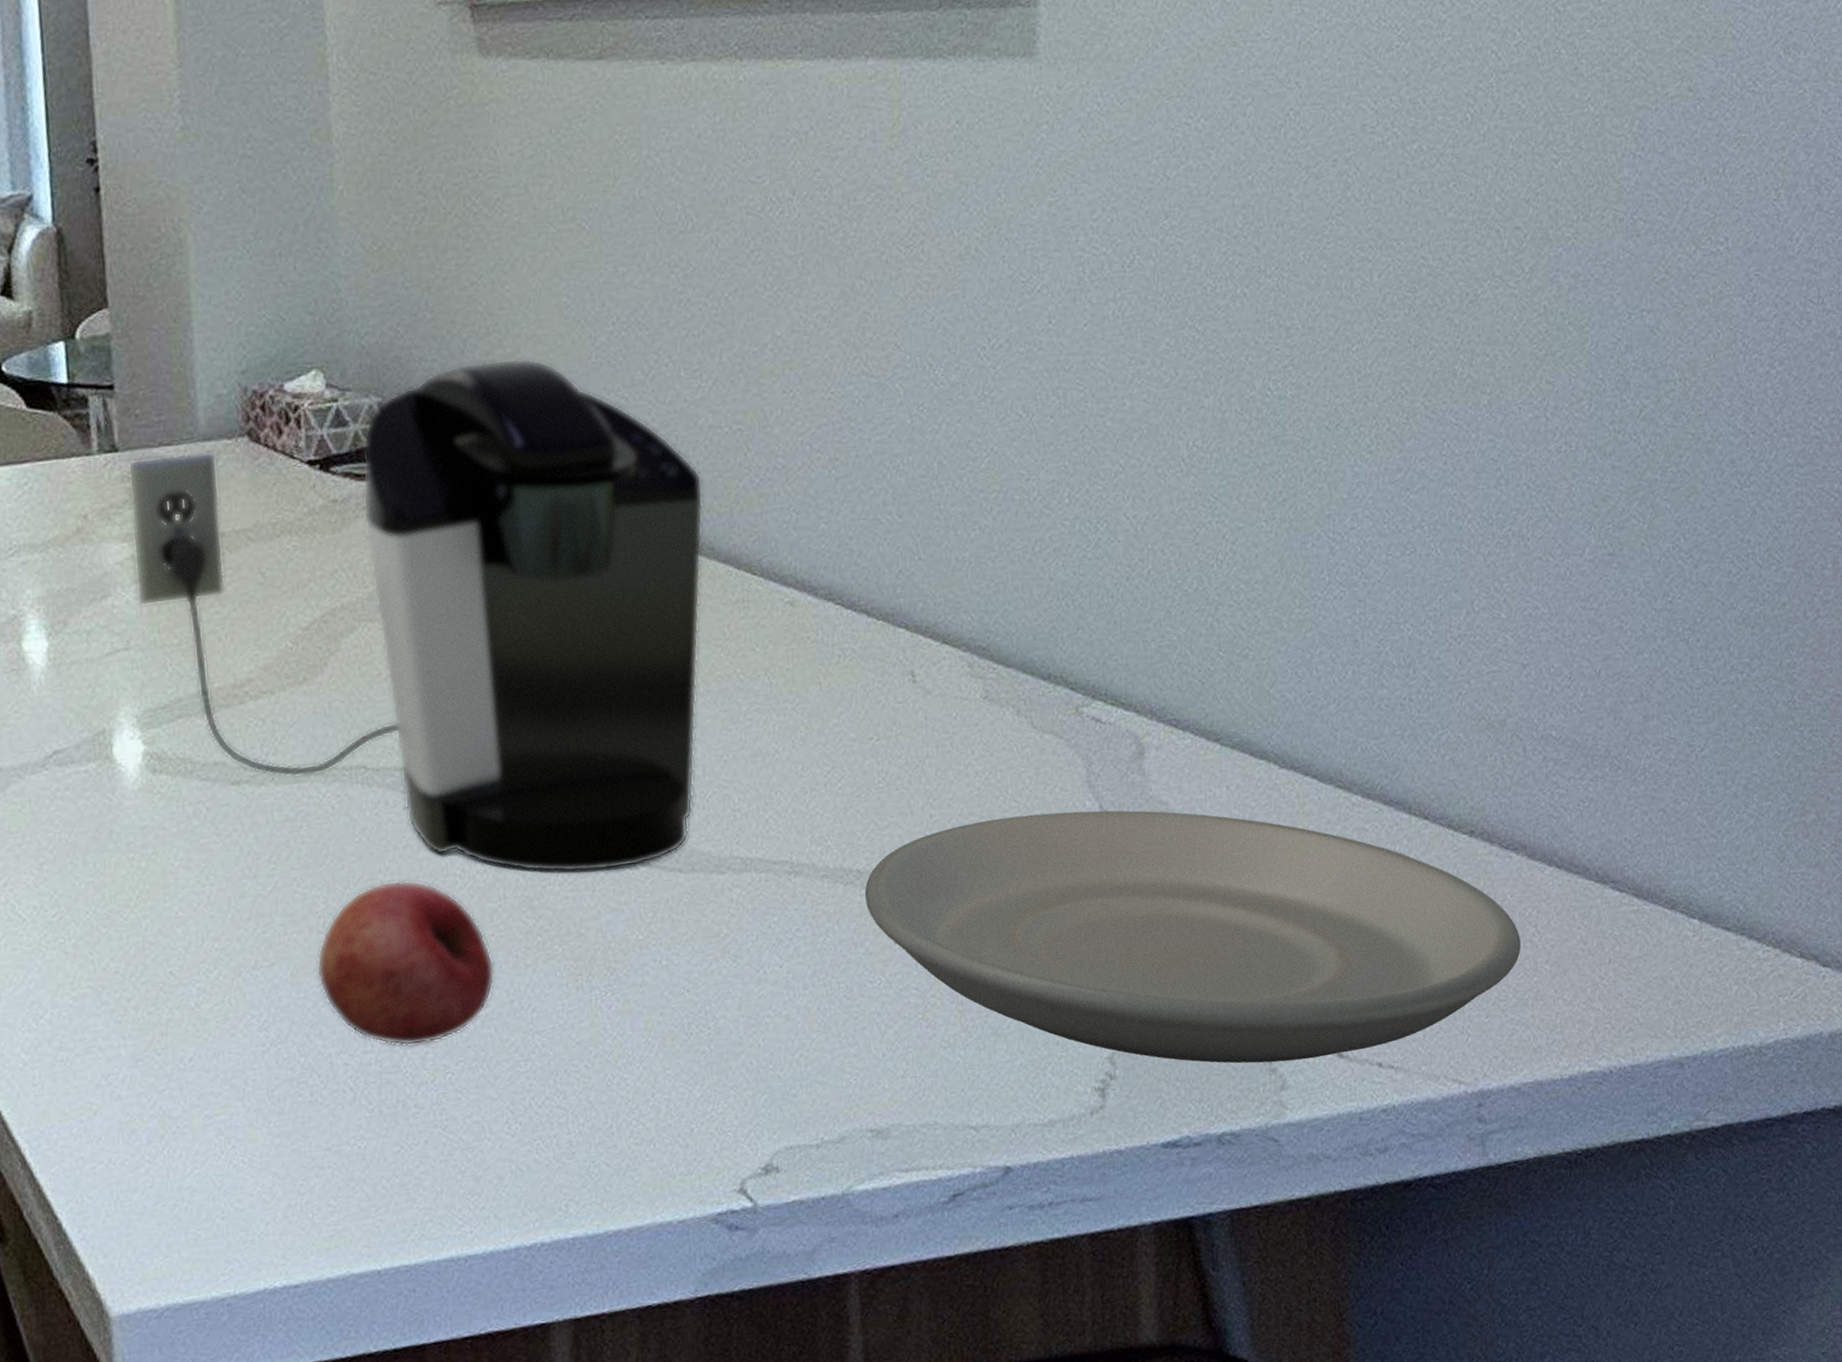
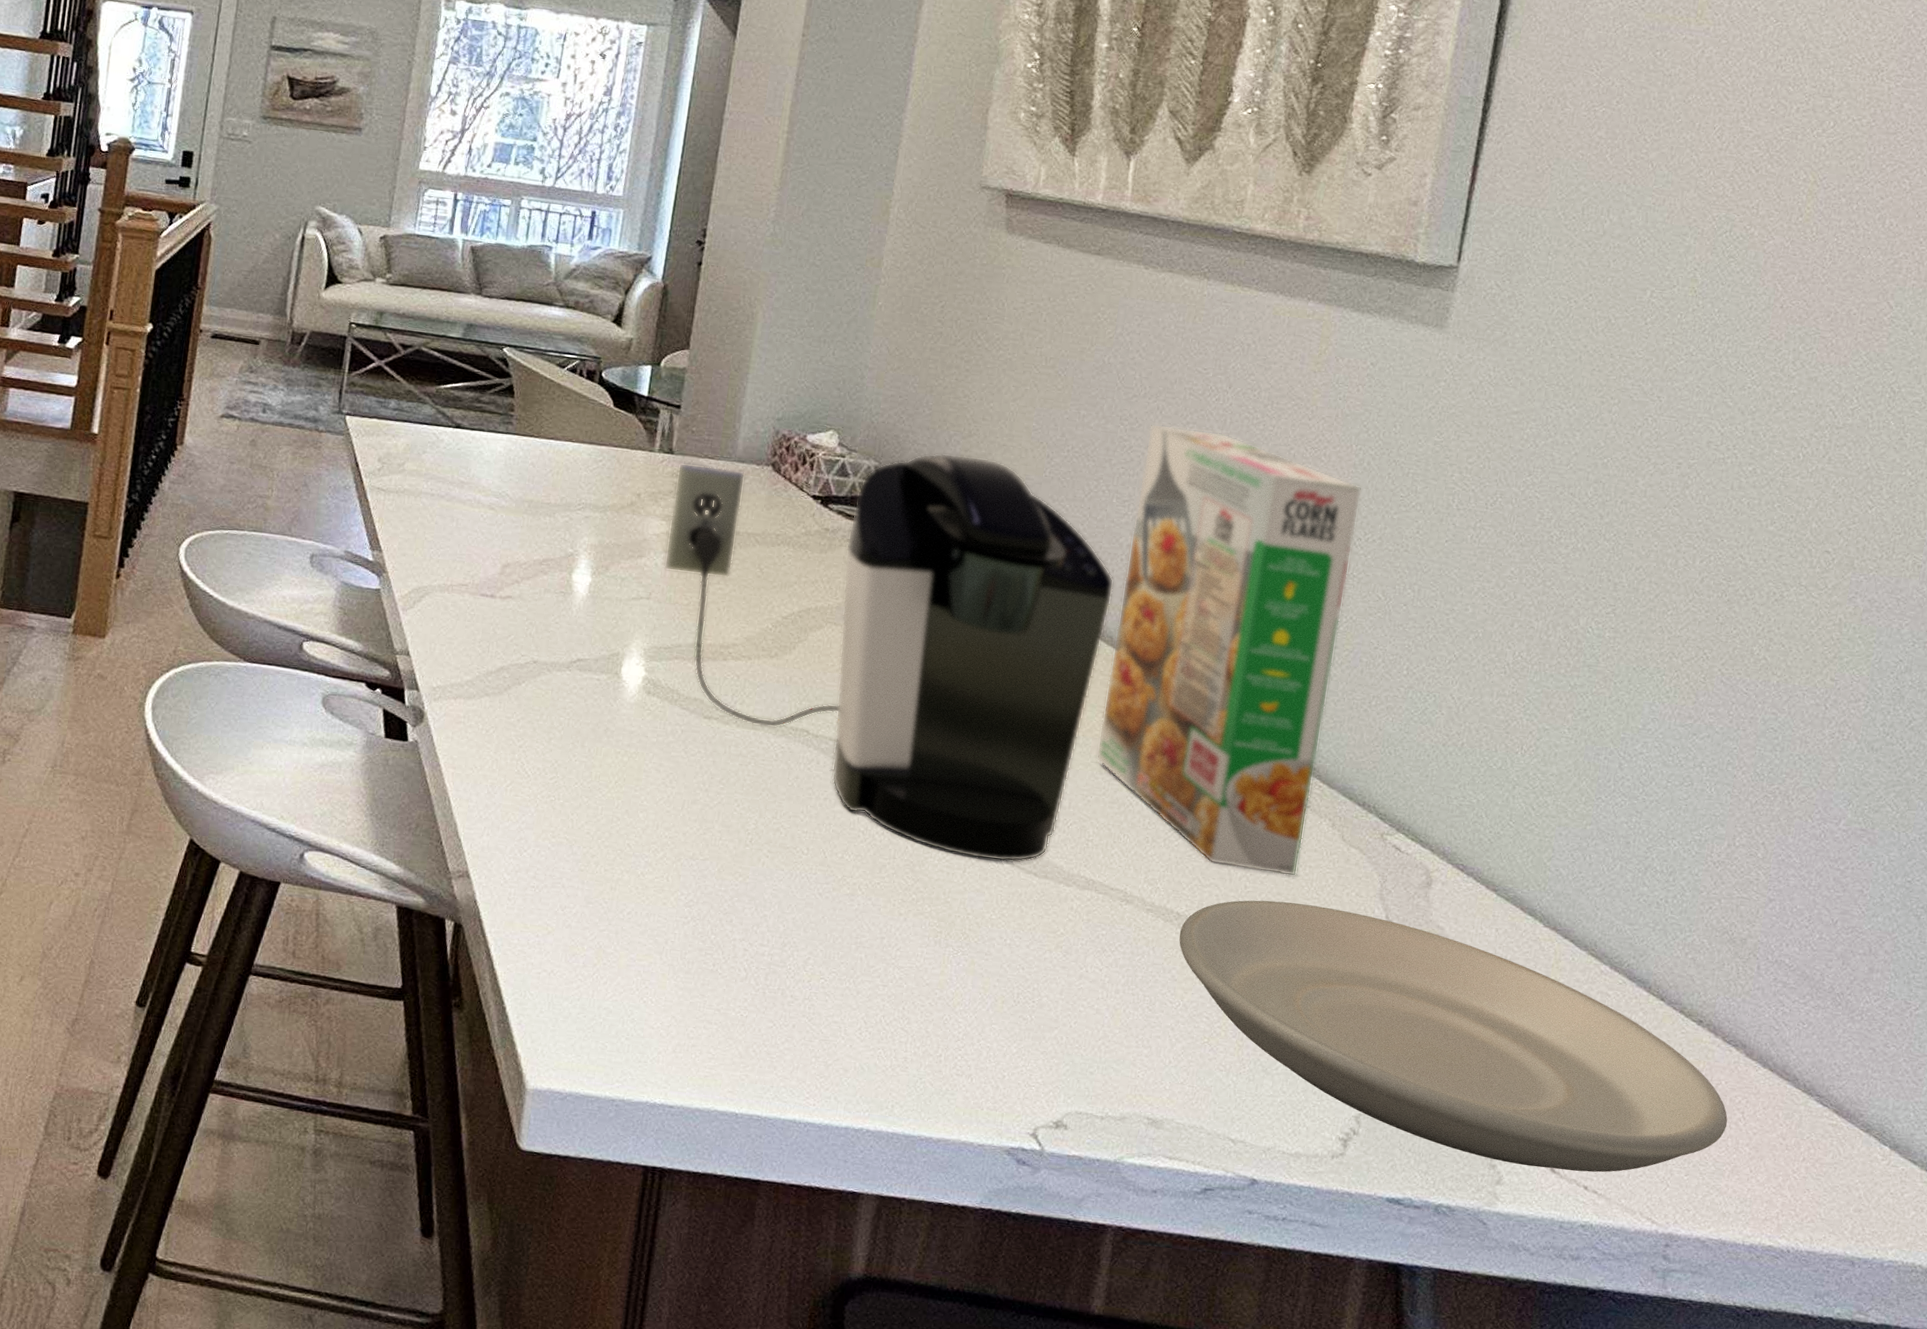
fruit: present [316,879,495,1047] -> none [737,821,875,953]
cereal box: none [706,254,988,799] -> present [1095,423,1362,877]

